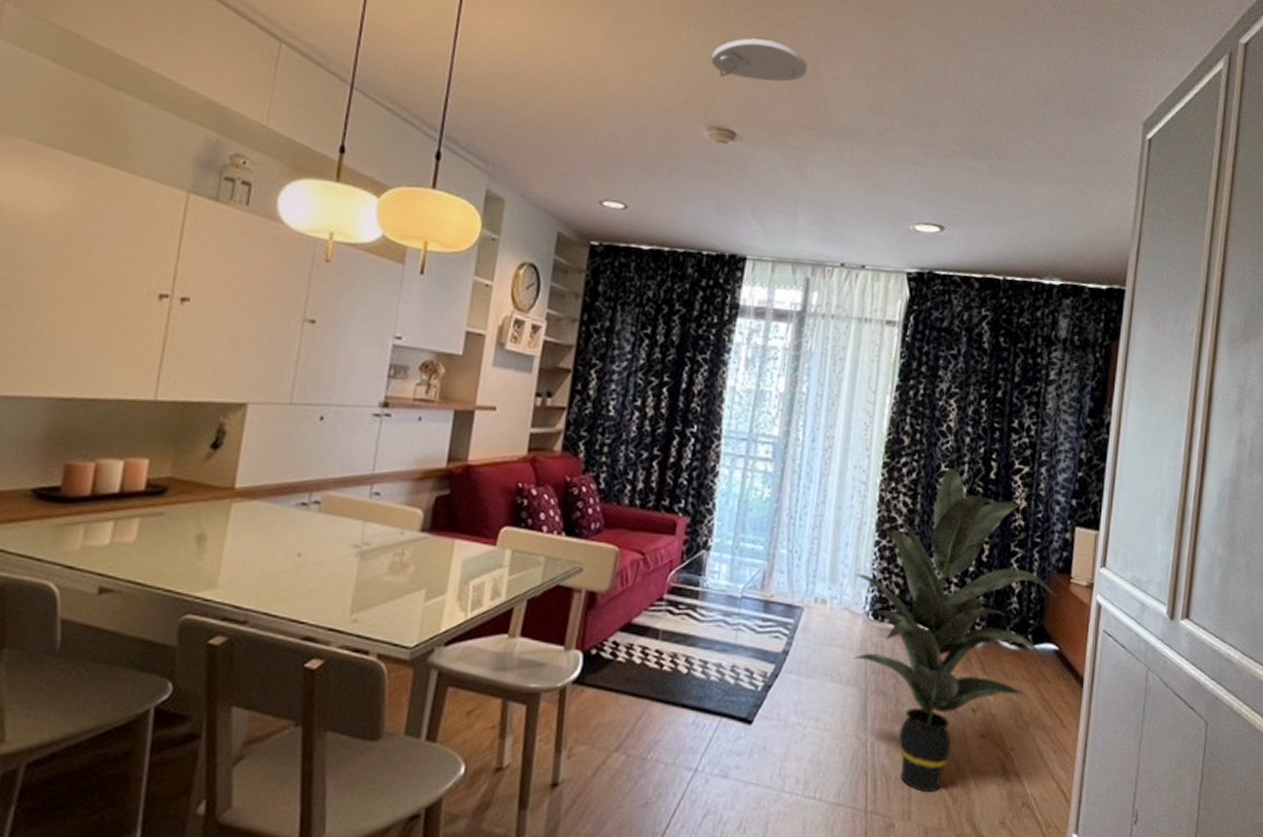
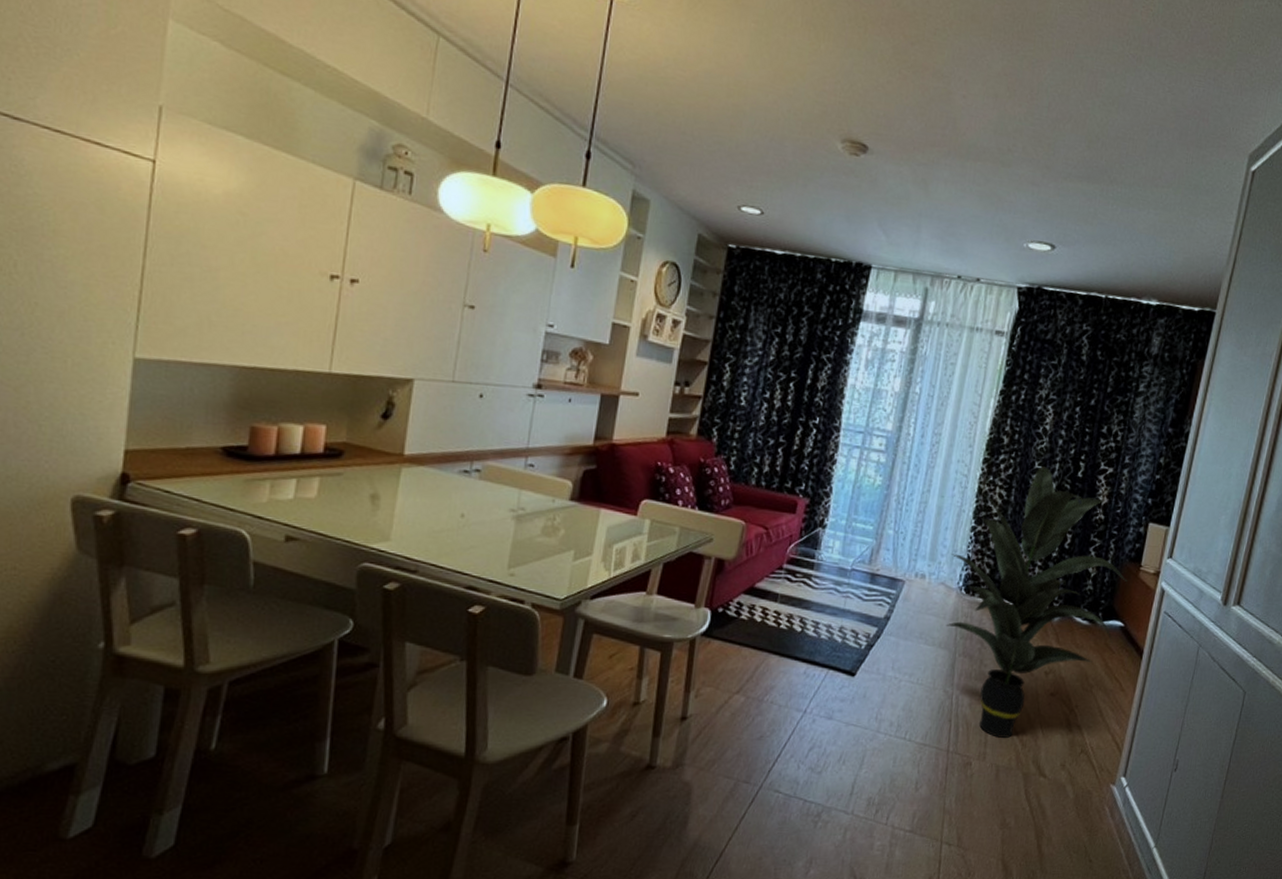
smoke detector: present [711,38,808,82] -> none [848,53,940,99]

